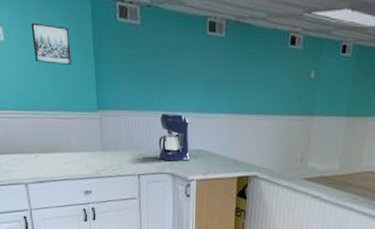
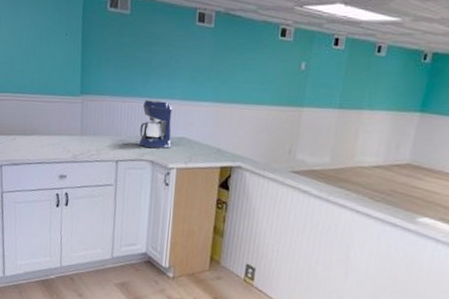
wall art: present [31,22,71,65] -> none [23,10,60,51]

